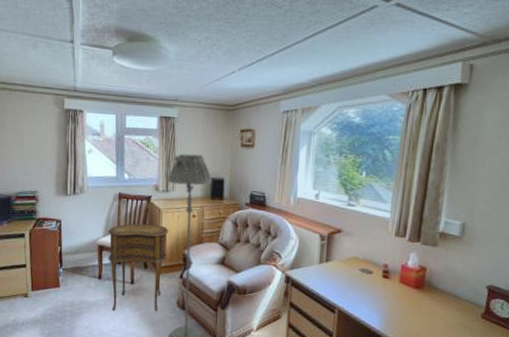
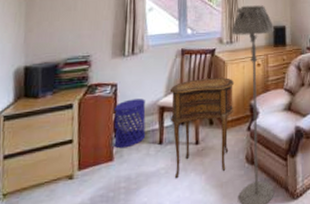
waste bin: none [59,235,87,278] -> present [113,99,146,149]

